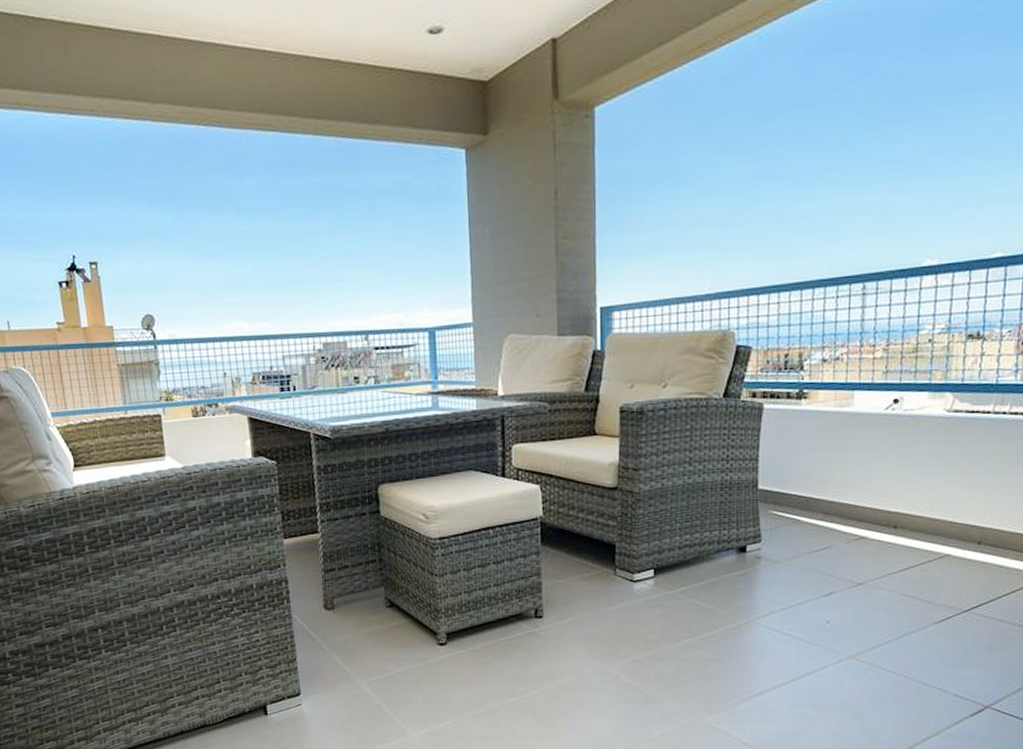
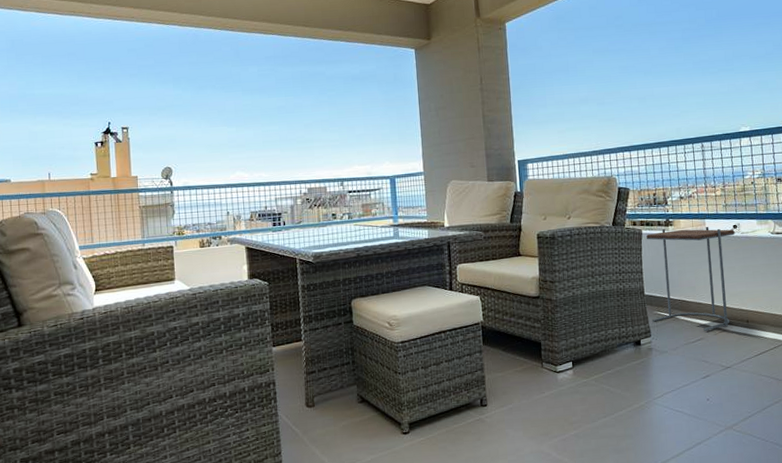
side table: none [764,400,894,539] -> present [646,226,735,332]

